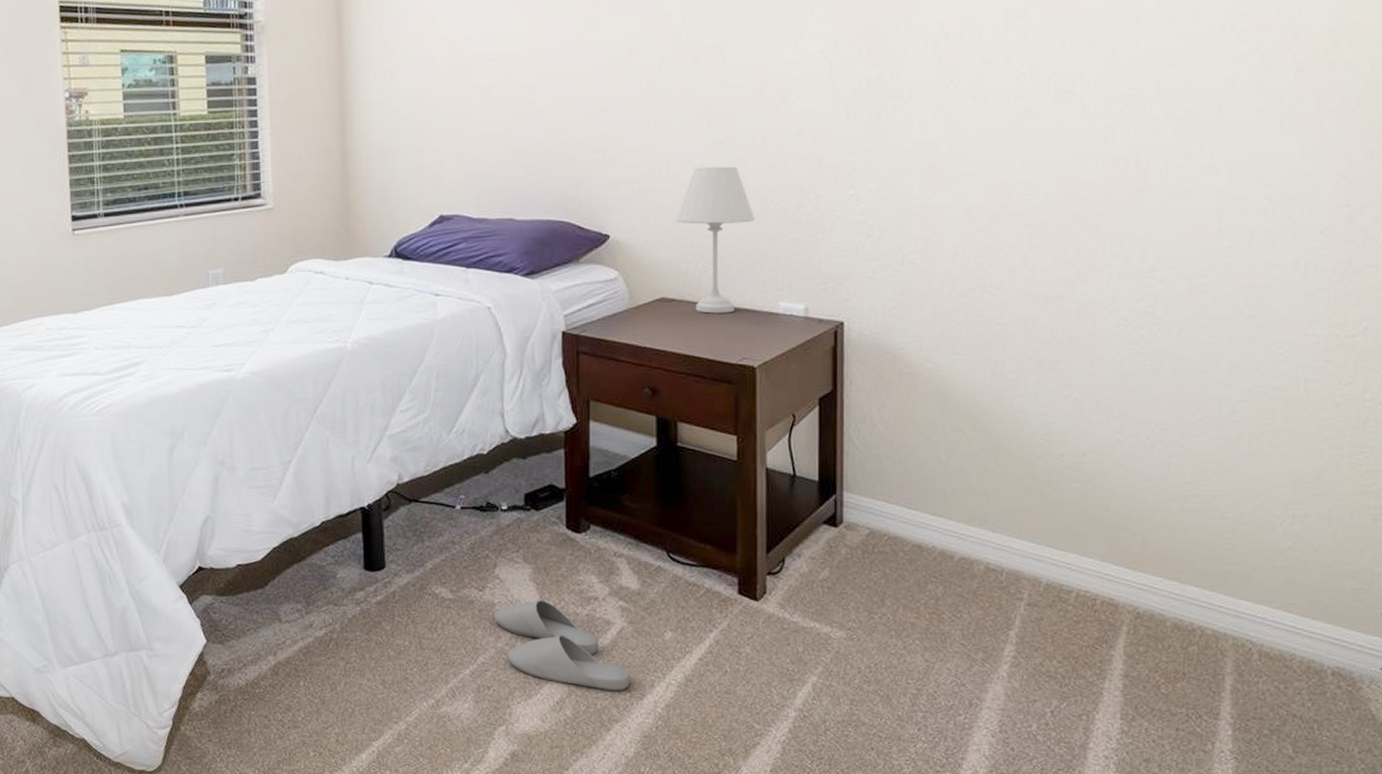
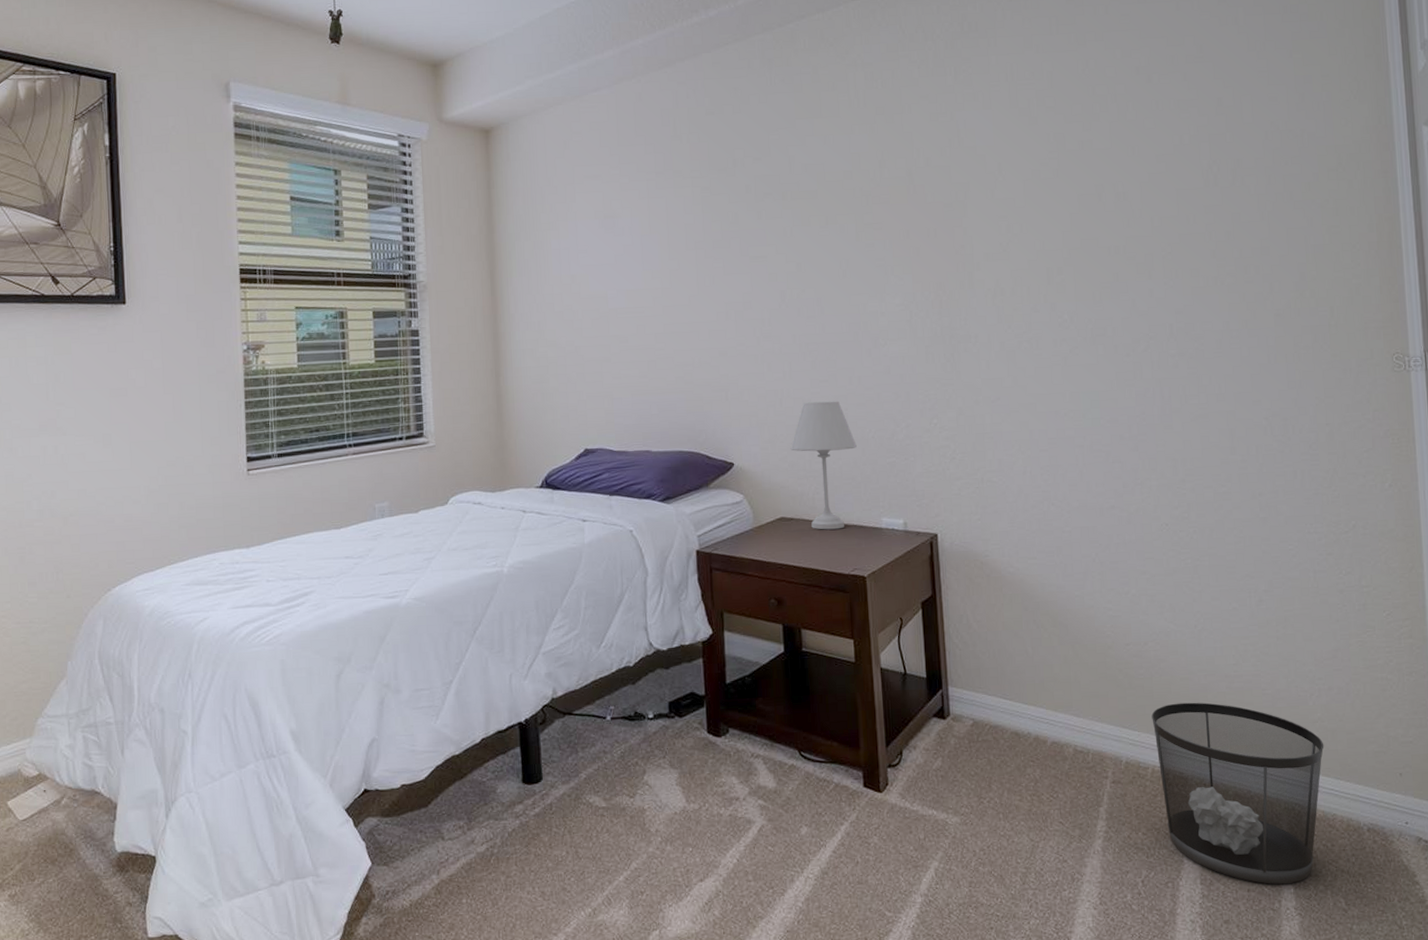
slippers: present [494,600,631,691] -> none [645,803,772,889]
waste bin: none [1082,522,1291,726] -> present [1151,702,1324,885]

